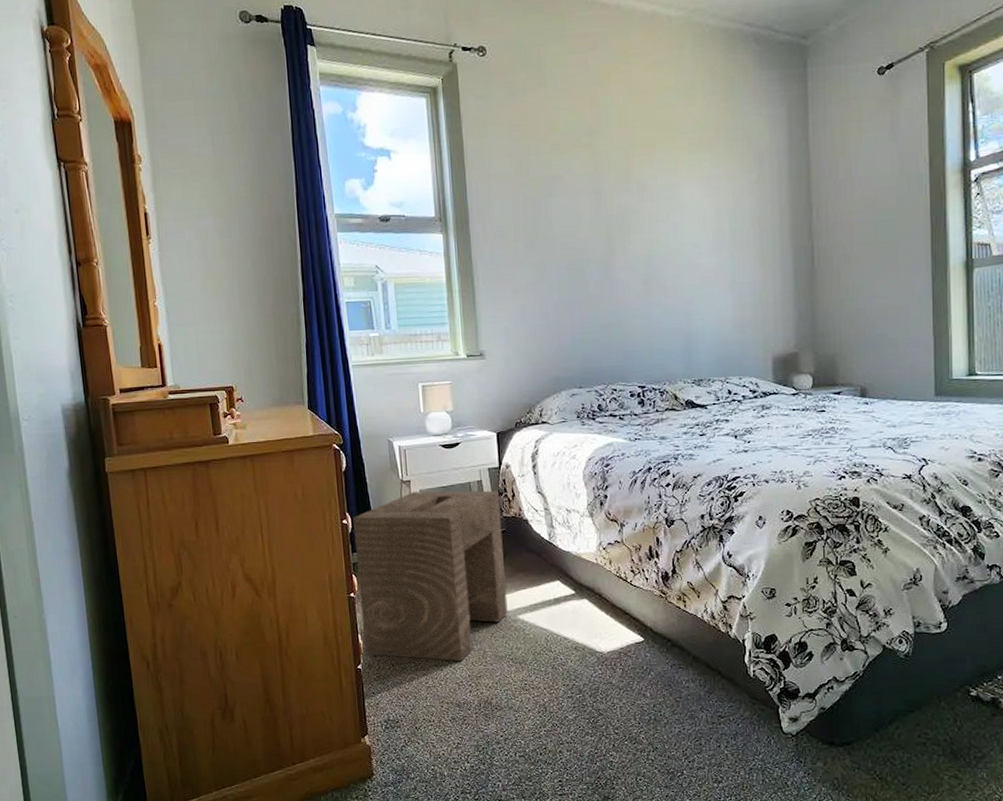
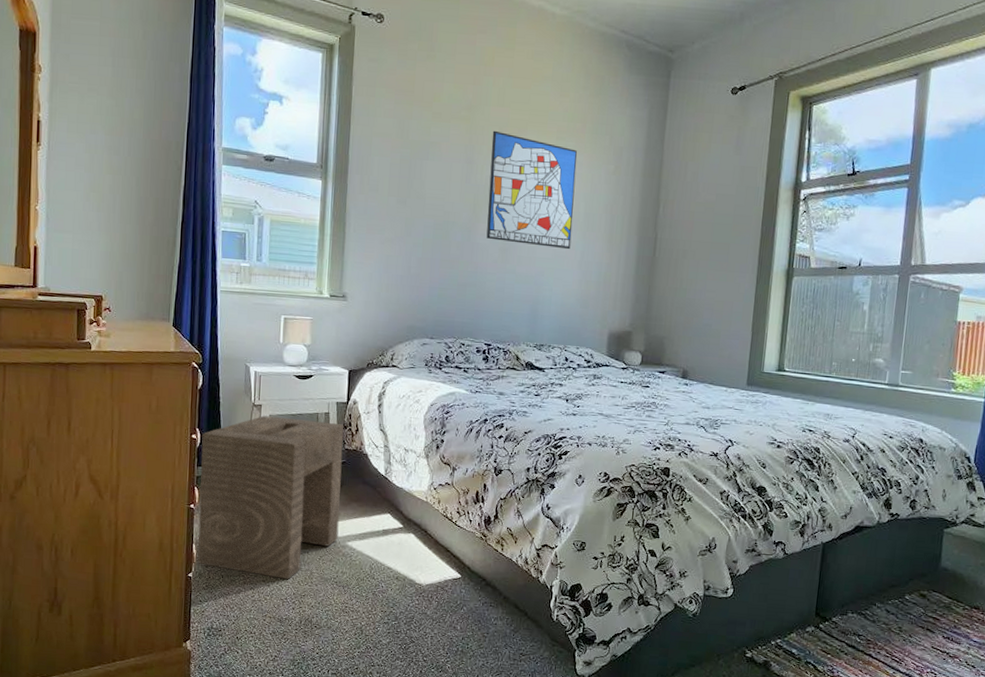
wall art: none [618,154,719,273] -> present [486,130,577,250]

